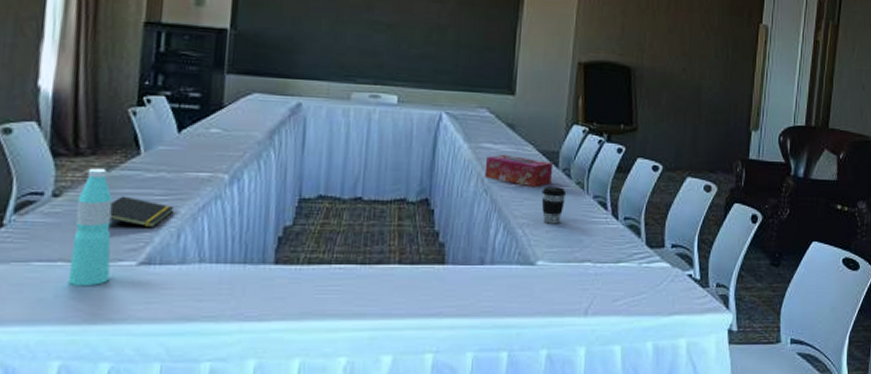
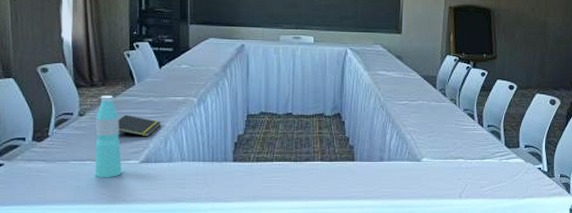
tissue box: present [484,154,554,188] -> none [381,79,432,104]
coffee cup: present [541,187,567,224] -> none [424,103,443,131]

